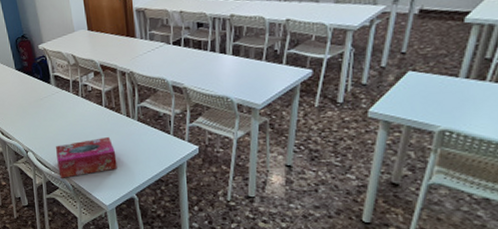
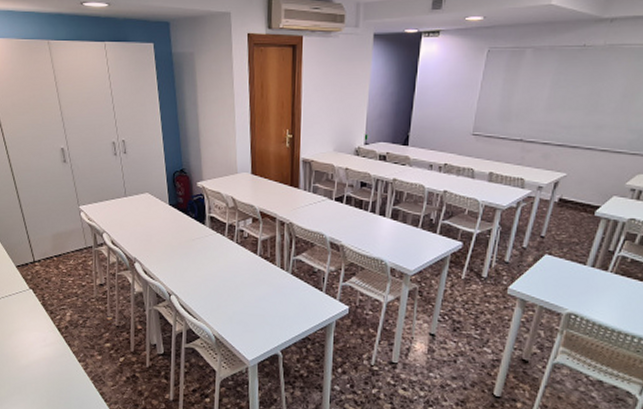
tissue box: present [56,137,117,178] -> none [202,288,265,328]

